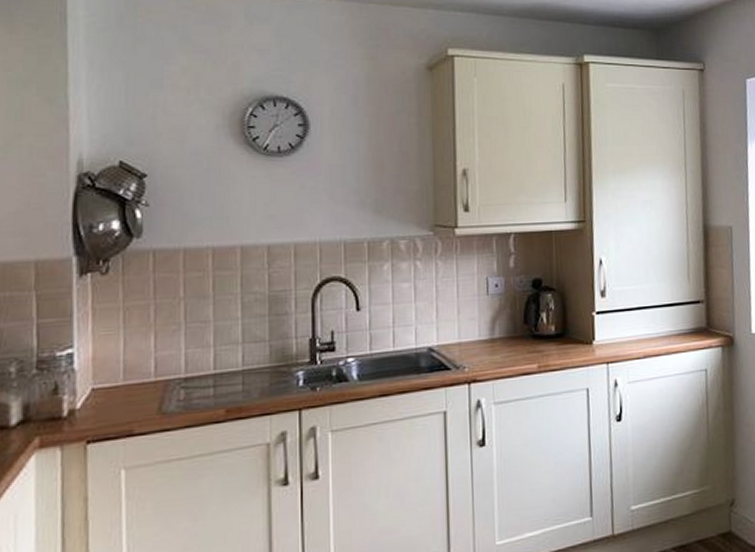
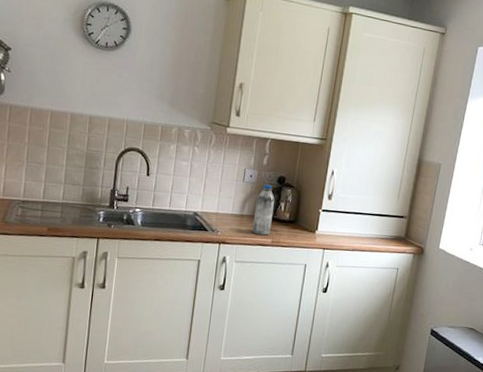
water bottle: none [508,292,534,361] -> present [252,183,275,236]

